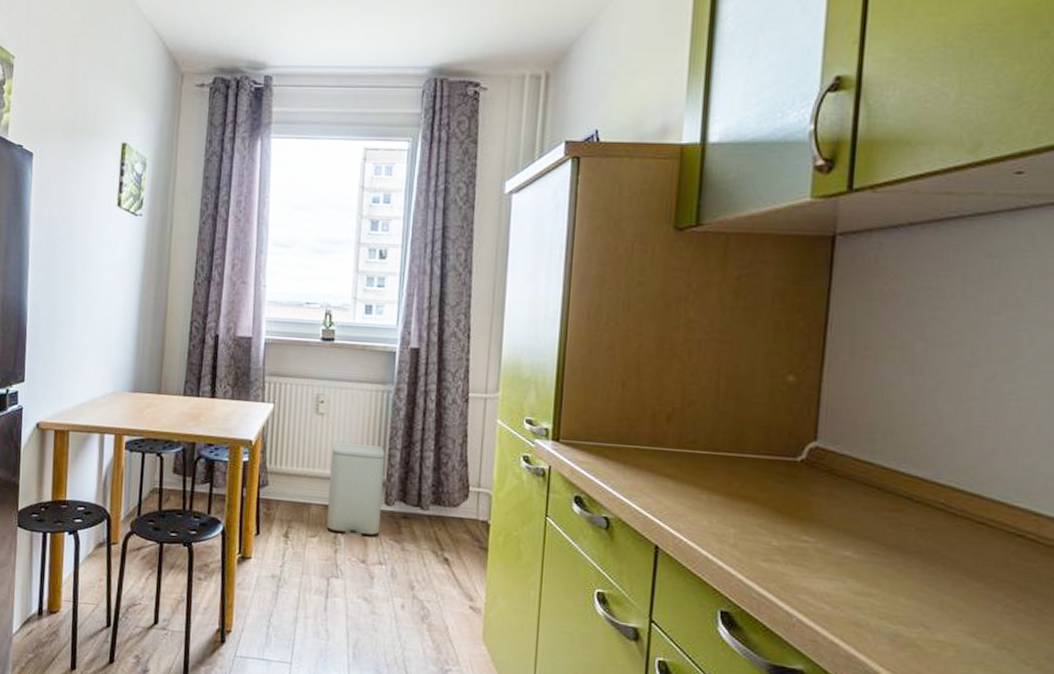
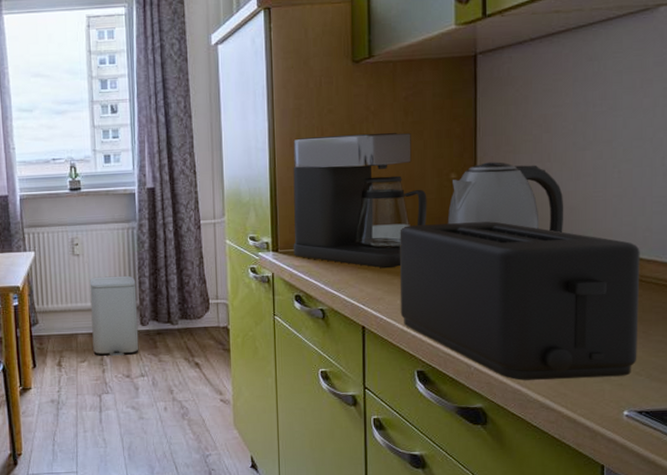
coffee maker: none [577,311,755,481] -> present [293,132,427,269]
toaster: none [705,431,1040,662] -> present [399,221,640,381]
kettle: none [778,367,938,466] -> present [447,161,564,233]

